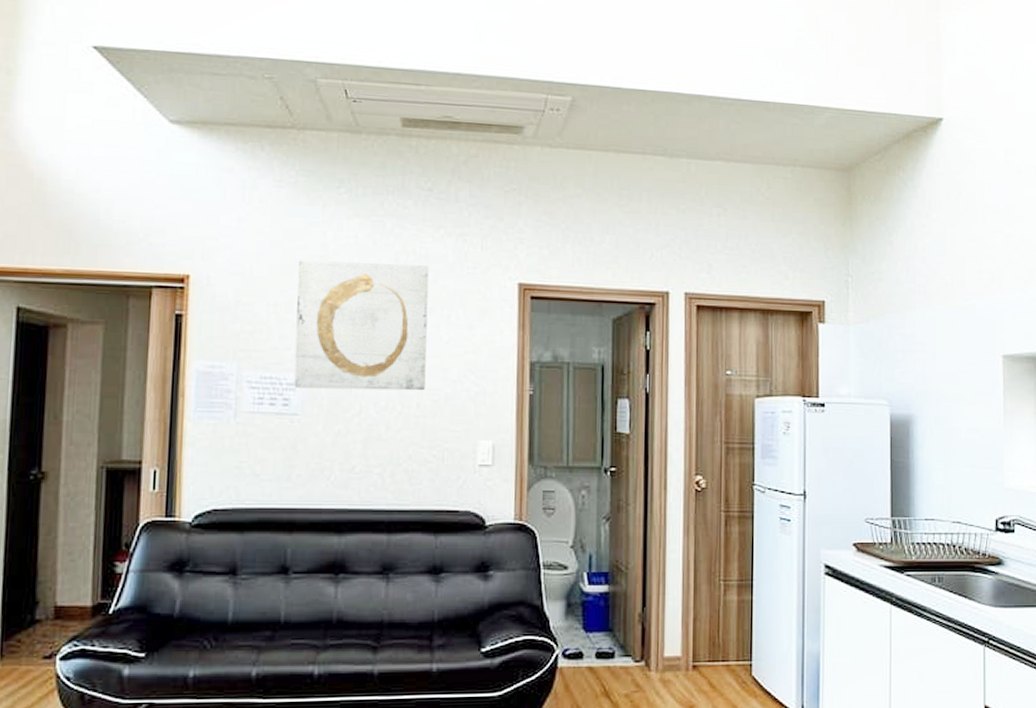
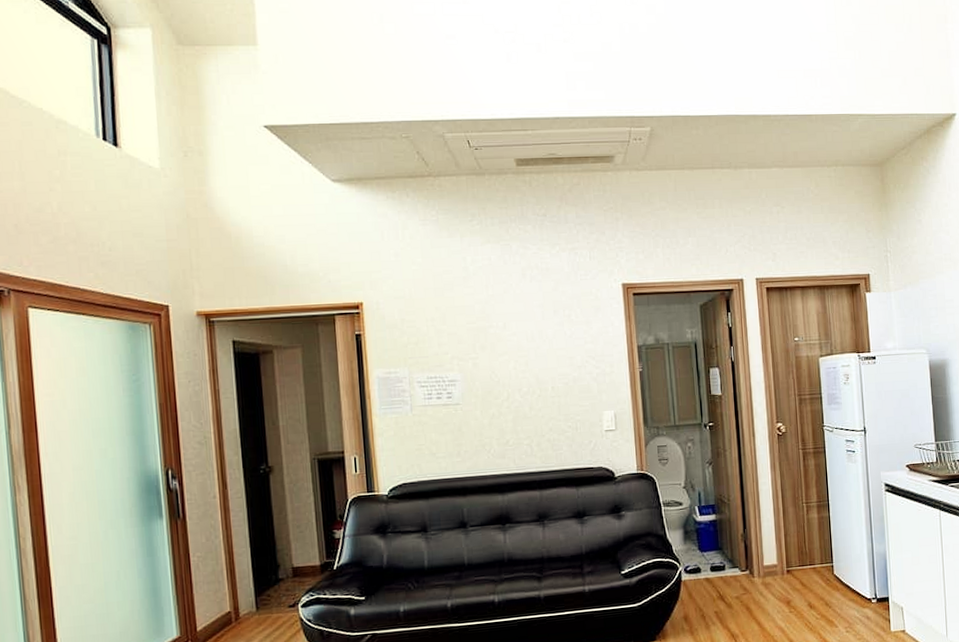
wall art: present [294,260,429,391] -> none [447,276,557,383]

